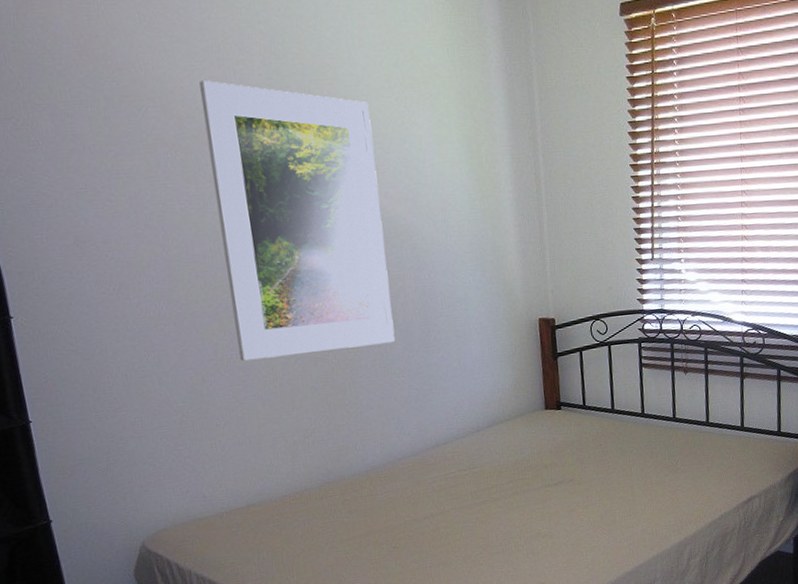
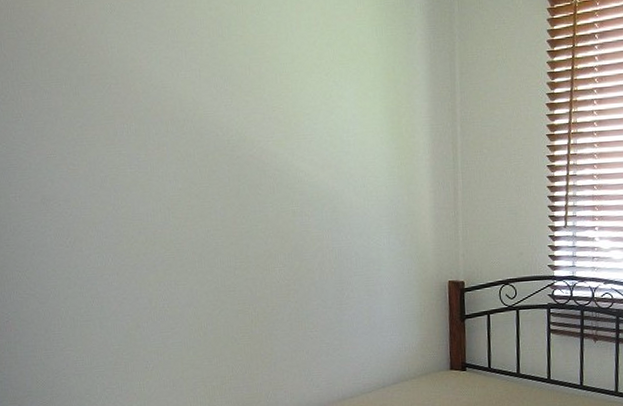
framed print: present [199,81,396,361] -> none [155,61,311,310]

